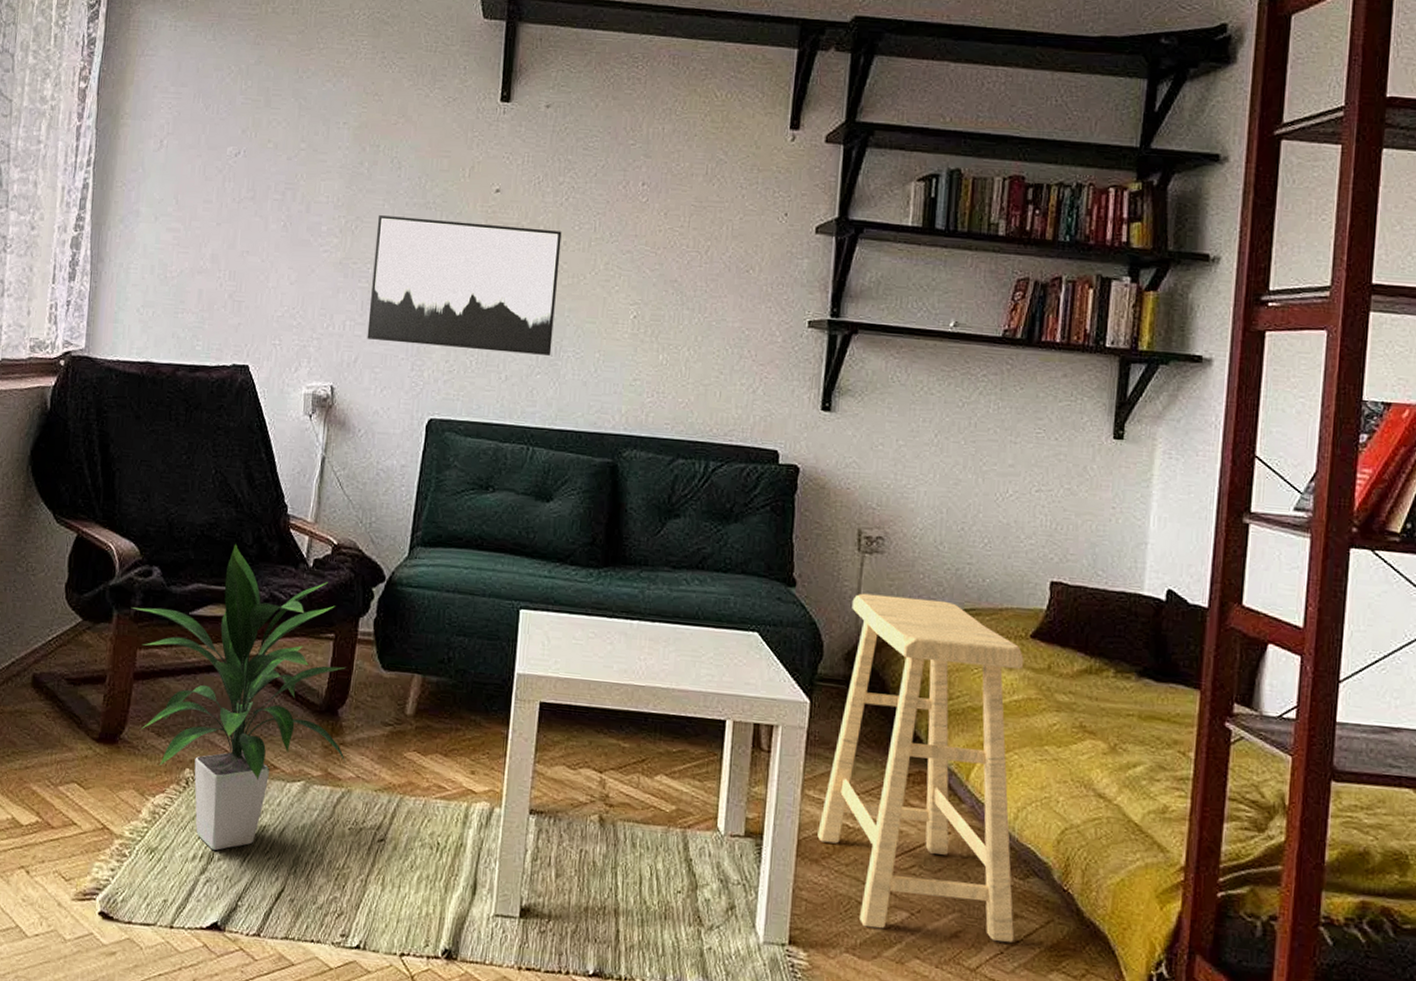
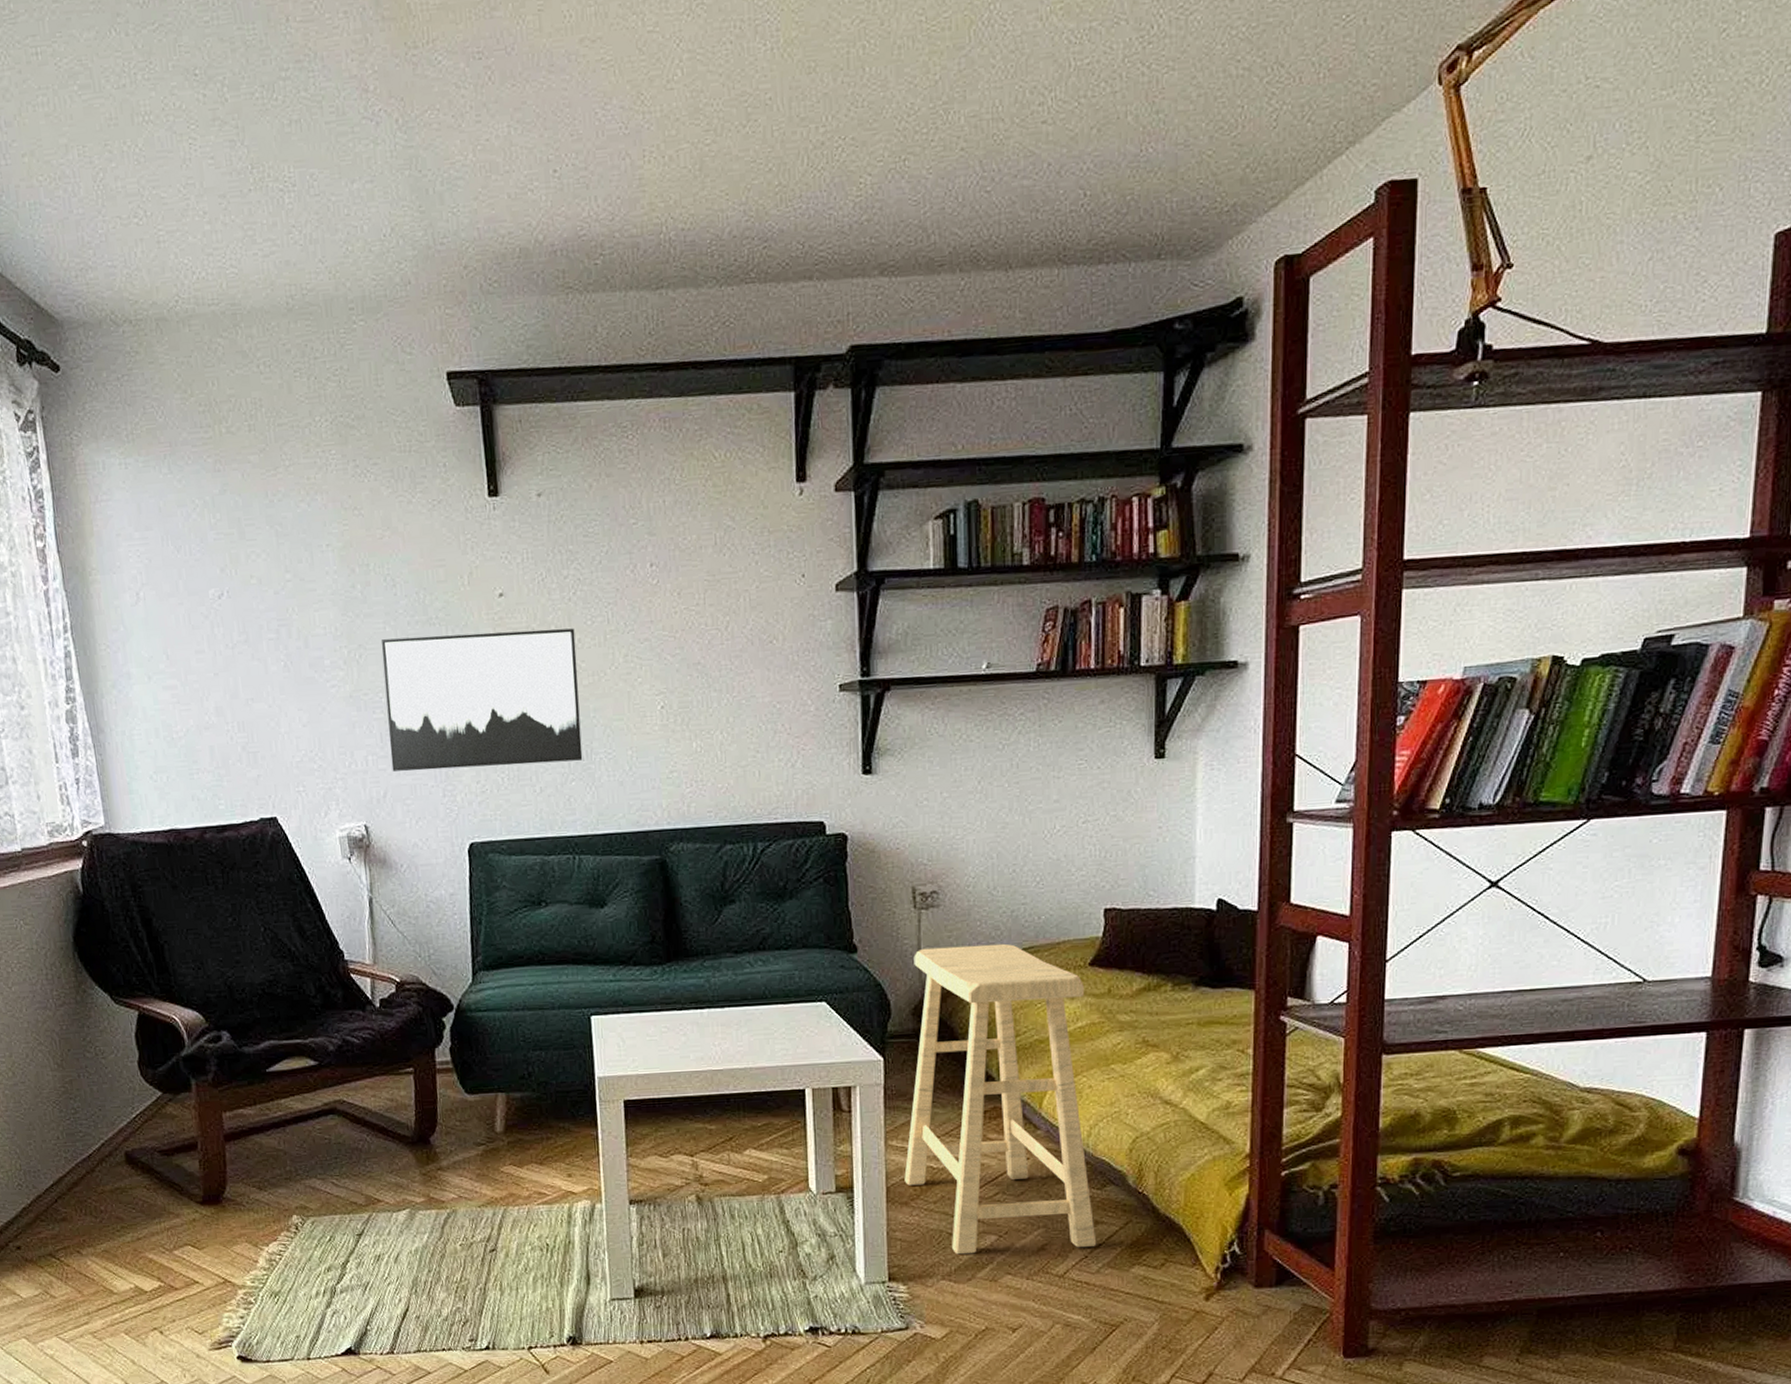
indoor plant: present [132,543,346,850] -> none [209,996,446,1284]

